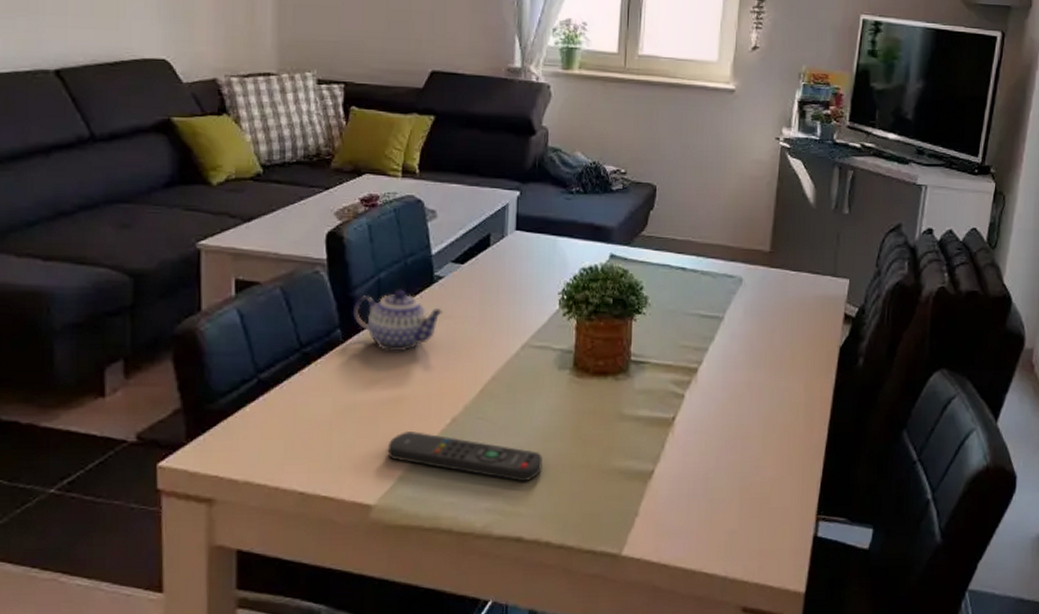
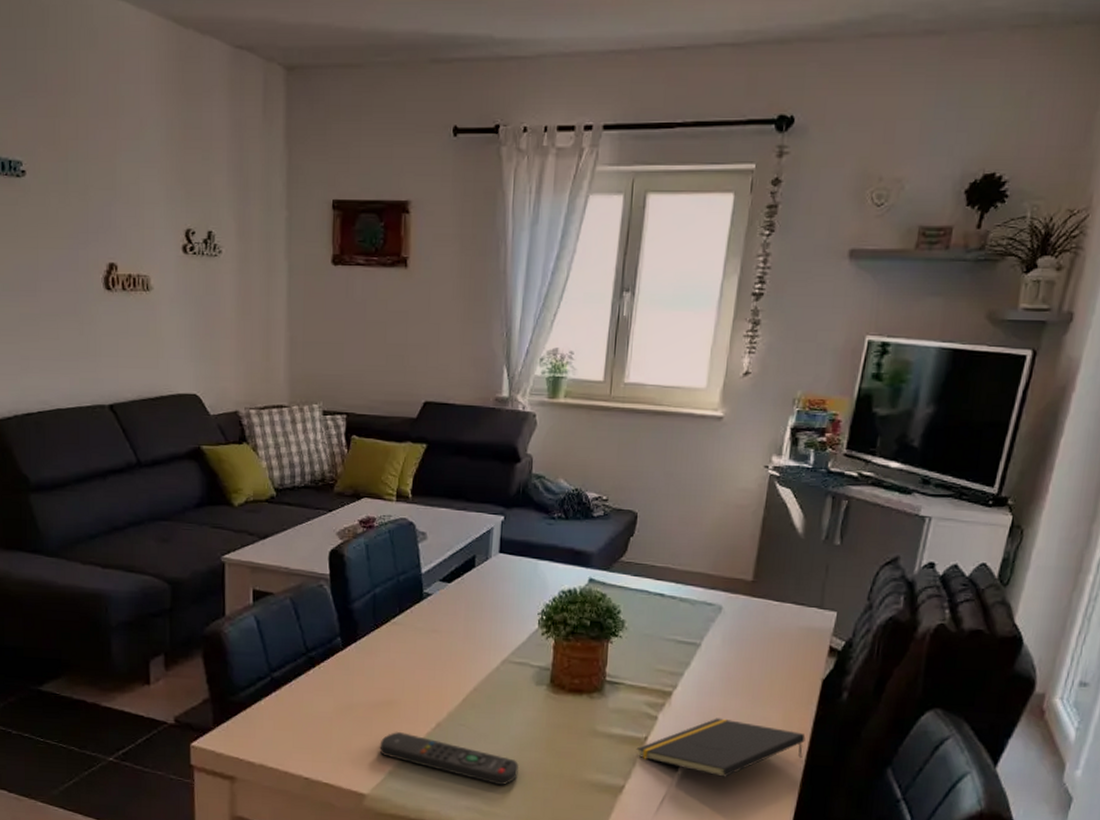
teapot: present [352,289,444,352] -> none [351,603,431,661]
notepad: none [664,392,827,453] -> present [636,718,806,777]

